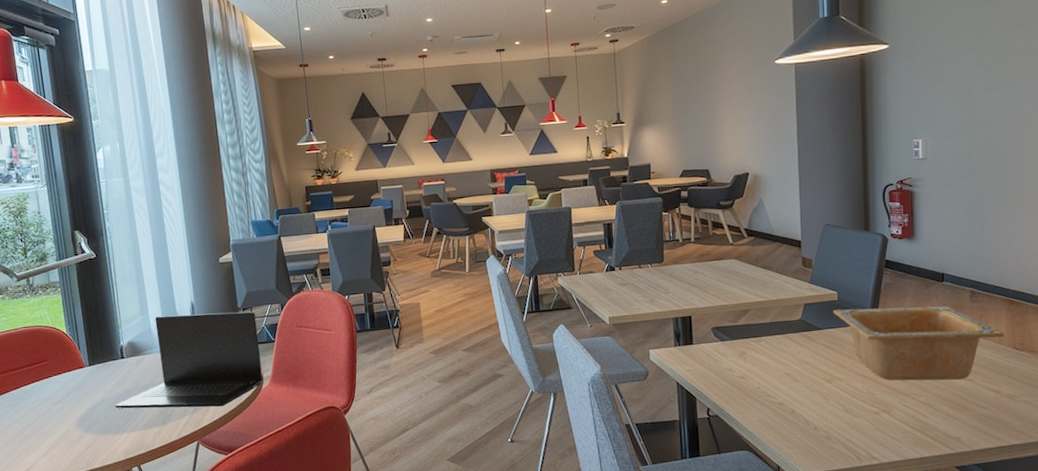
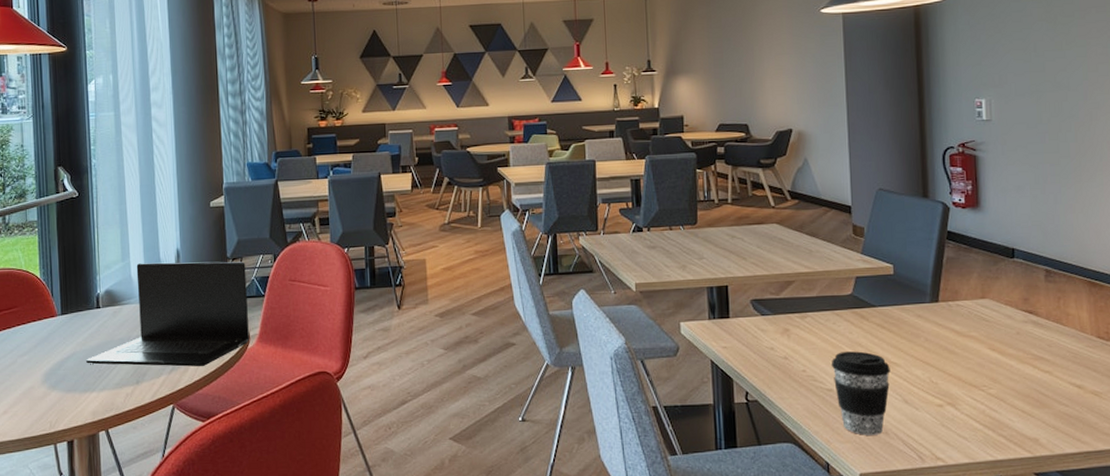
coffee cup: none [782,369,834,441] -> present [831,351,890,435]
serving bowl: present [833,306,1005,381] -> none [889,284,1087,371]

